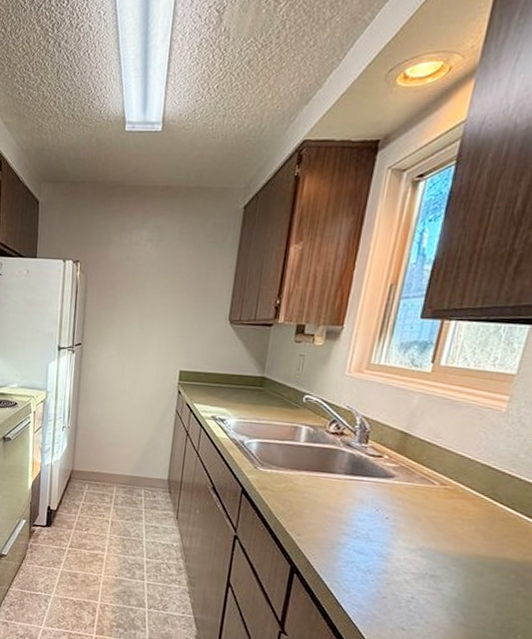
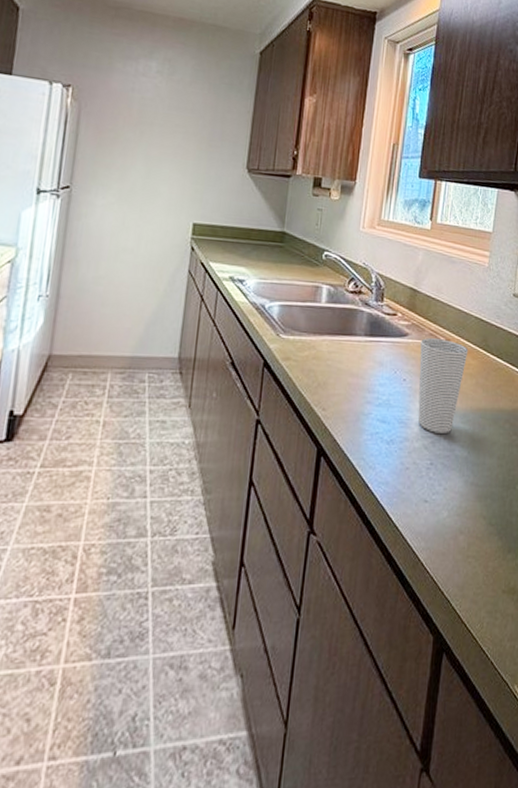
cup: none [400,481,469,573] -> present [418,338,469,433]

